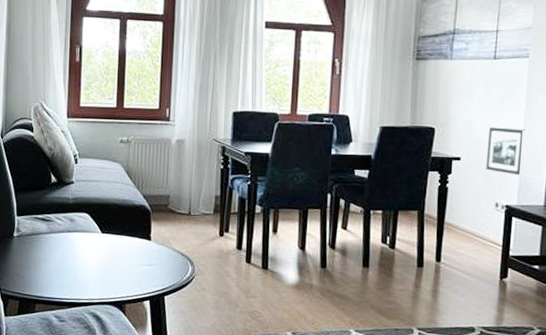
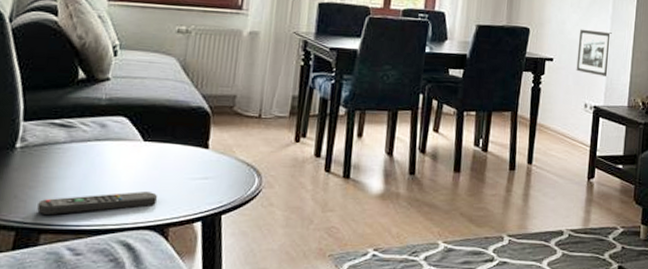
remote control: none [32,274,115,290] -> present [37,191,157,216]

